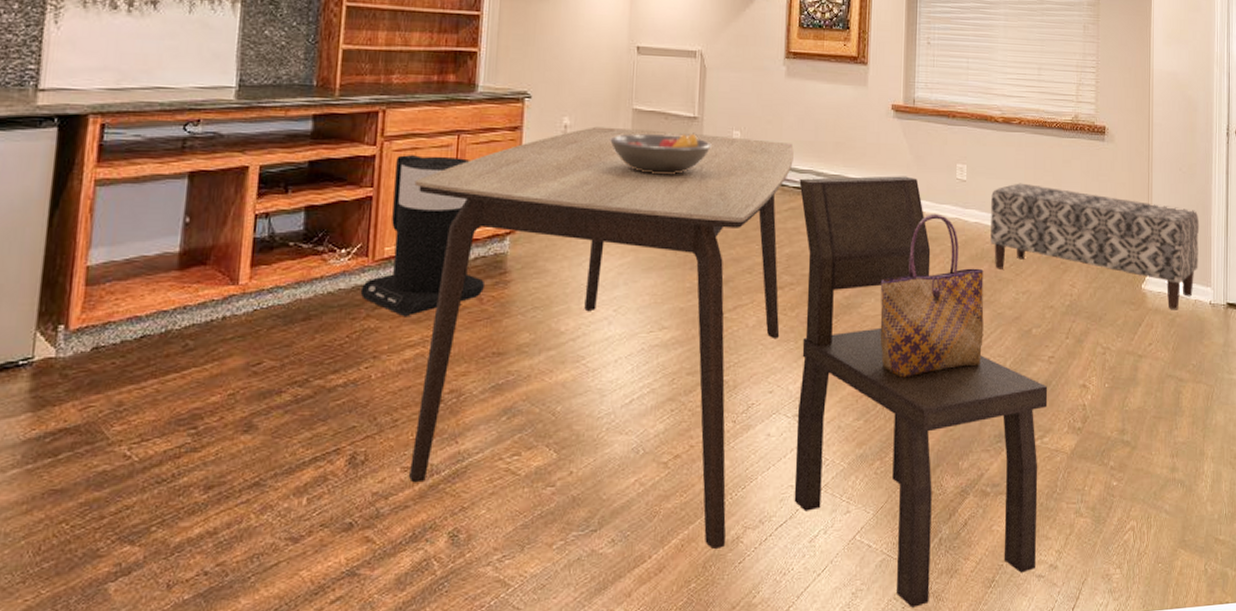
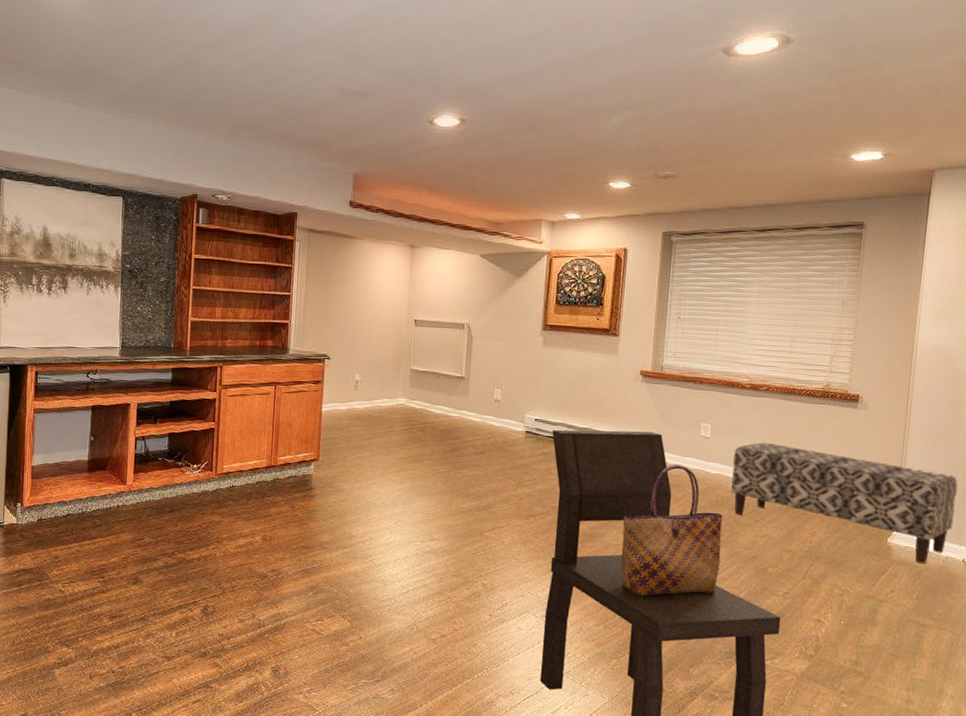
trash can: present [360,155,484,317] -> none [207,399,295,516]
dining table: present [409,126,794,550] -> none [244,382,548,708]
fruit bowl: present [610,133,712,174] -> none [392,389,476,422]

